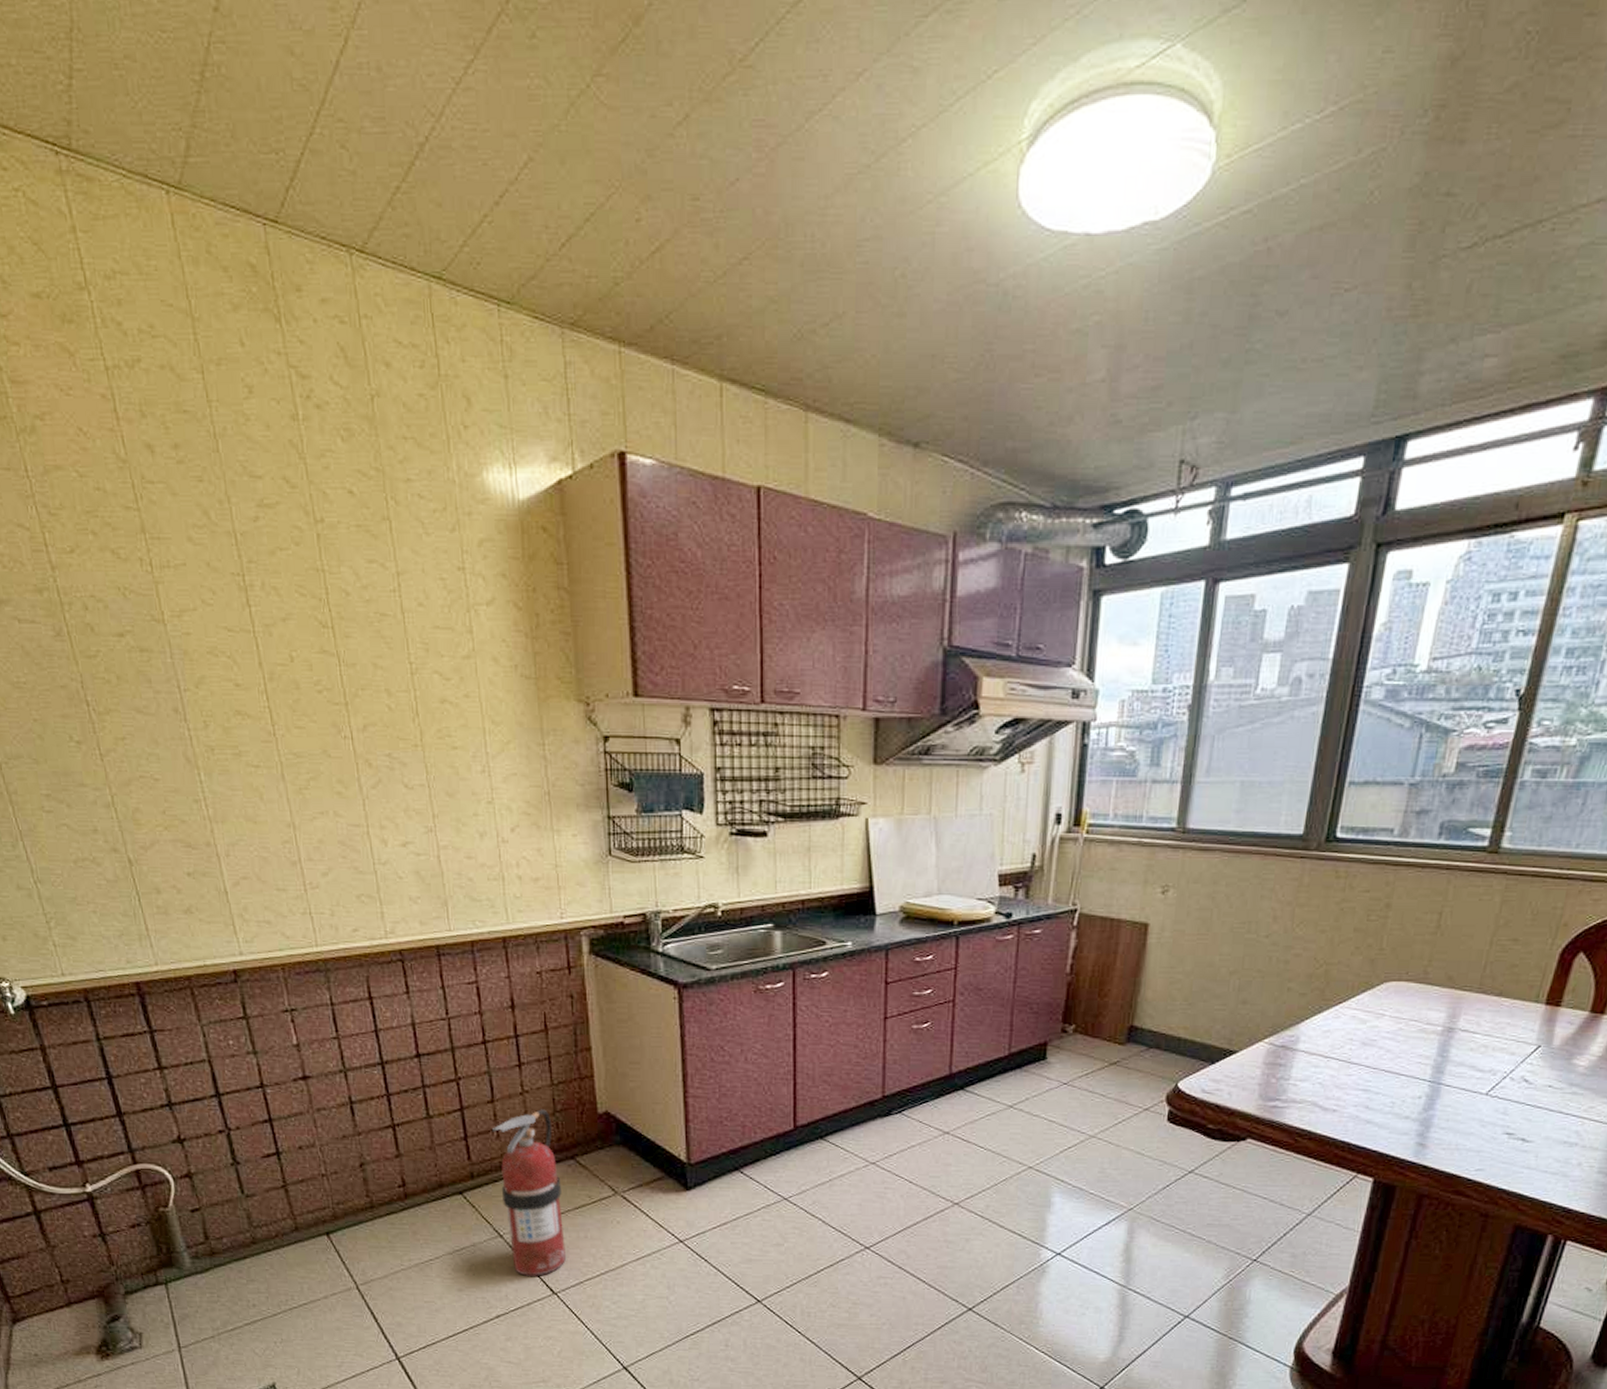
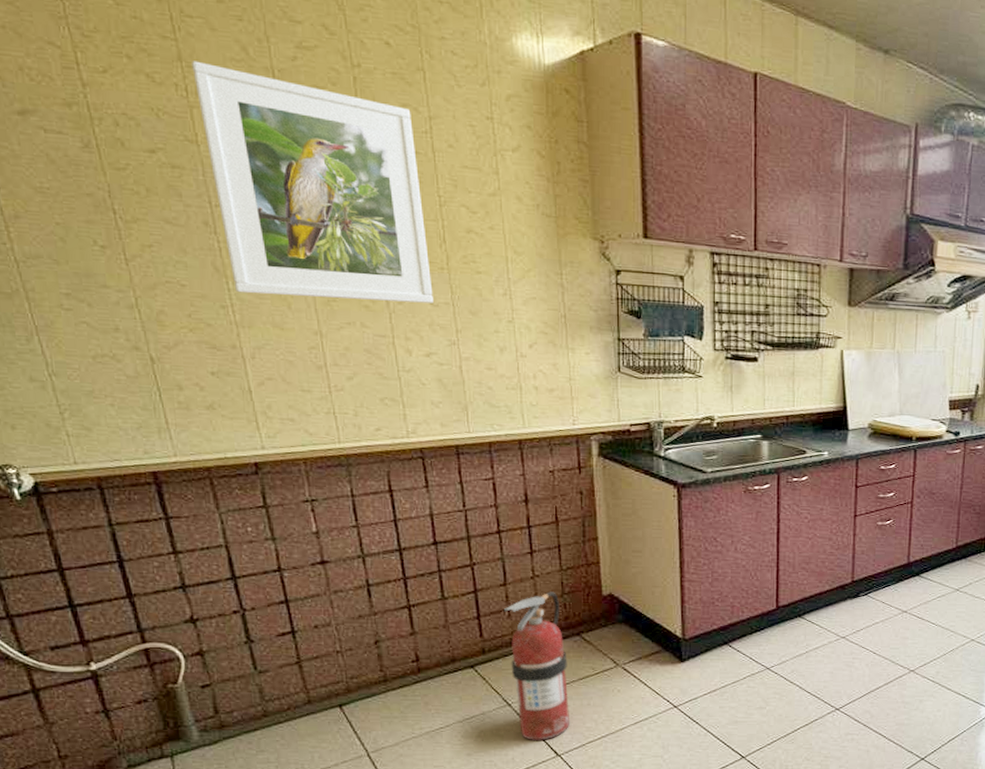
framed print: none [155,531,408,786] -> present [192,61,433,303]

